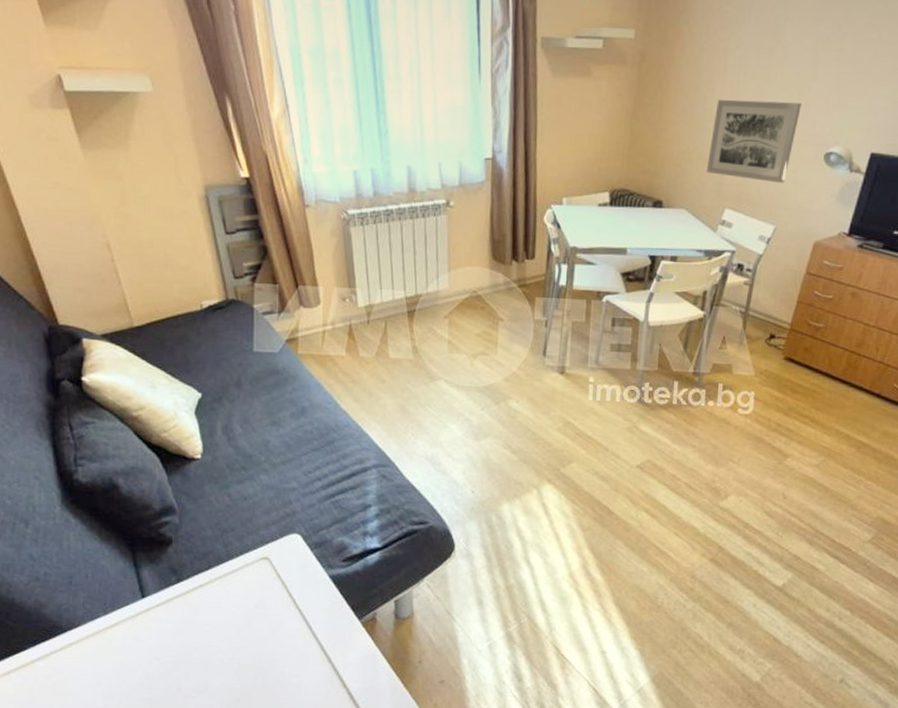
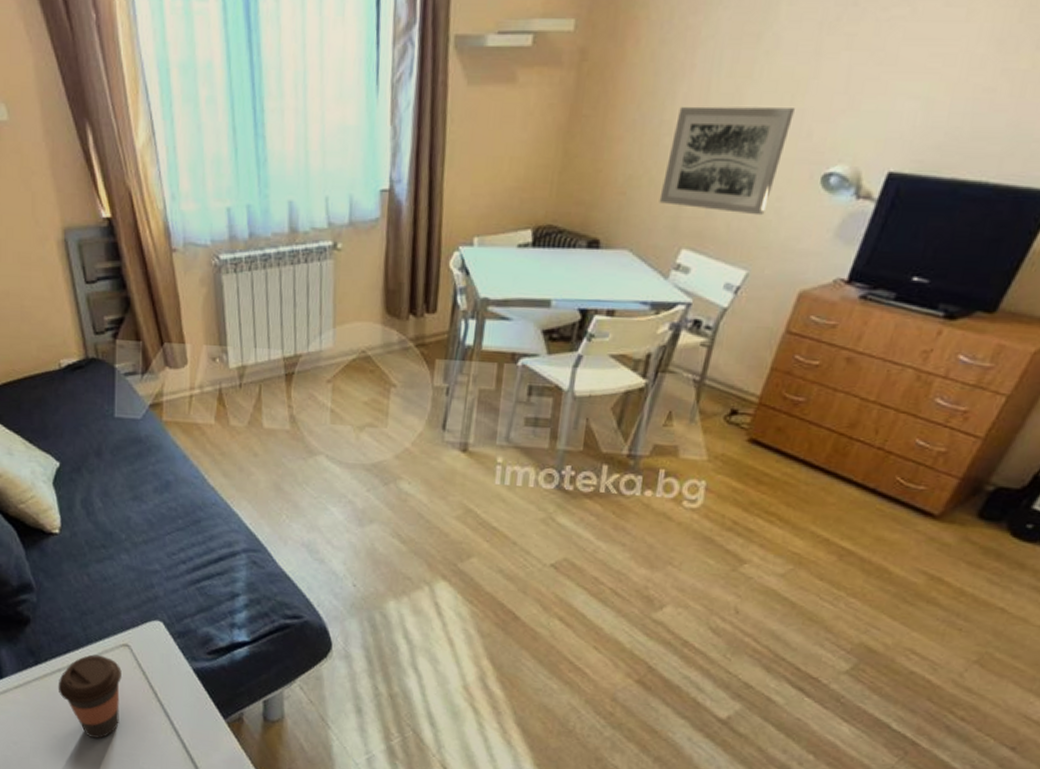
coffee cup: none [199,569,262,649] -> present [58,654,122,739]

